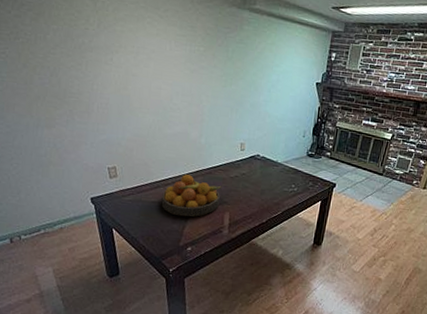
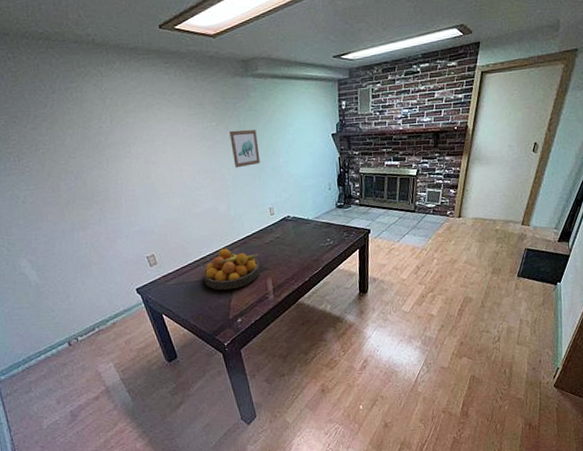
wall art: none [214,59,243,98] -> present [229,130,261,168]

